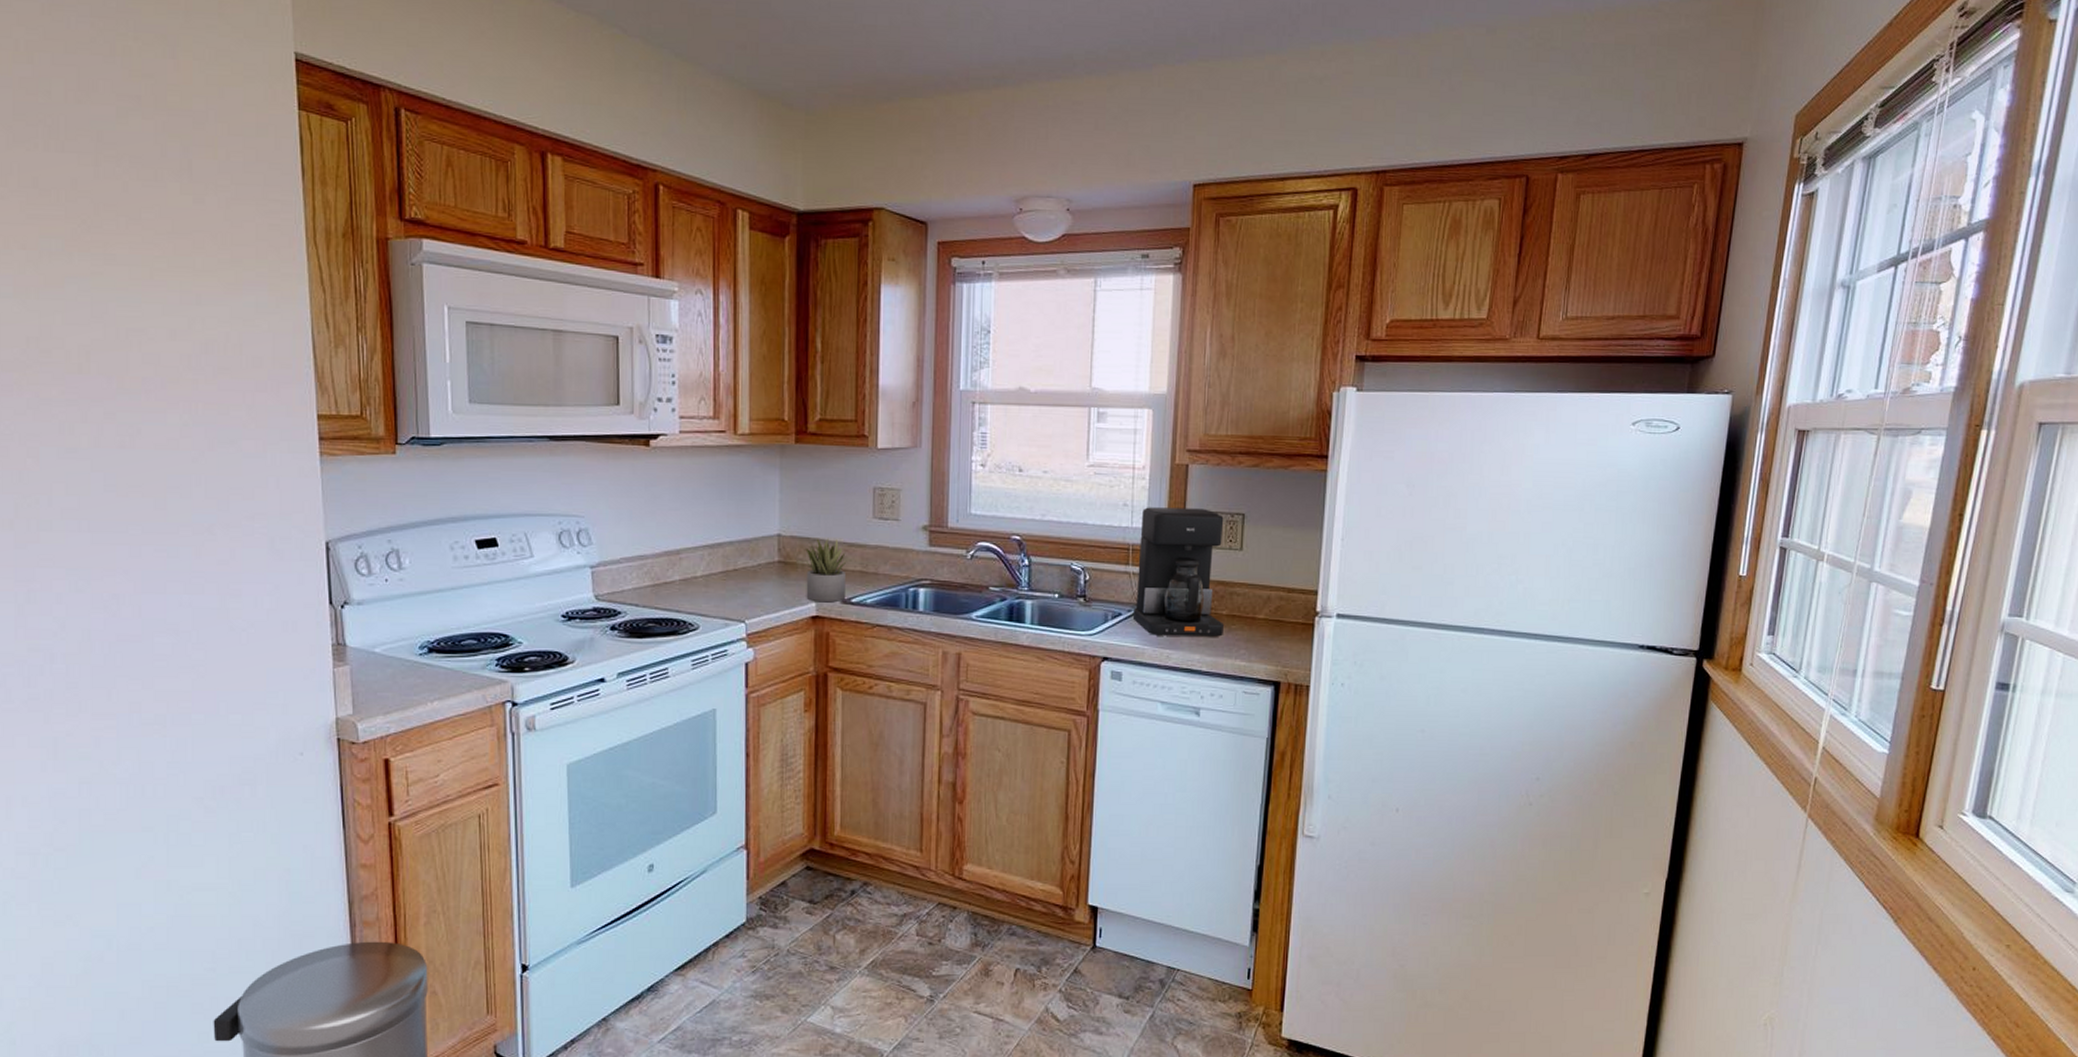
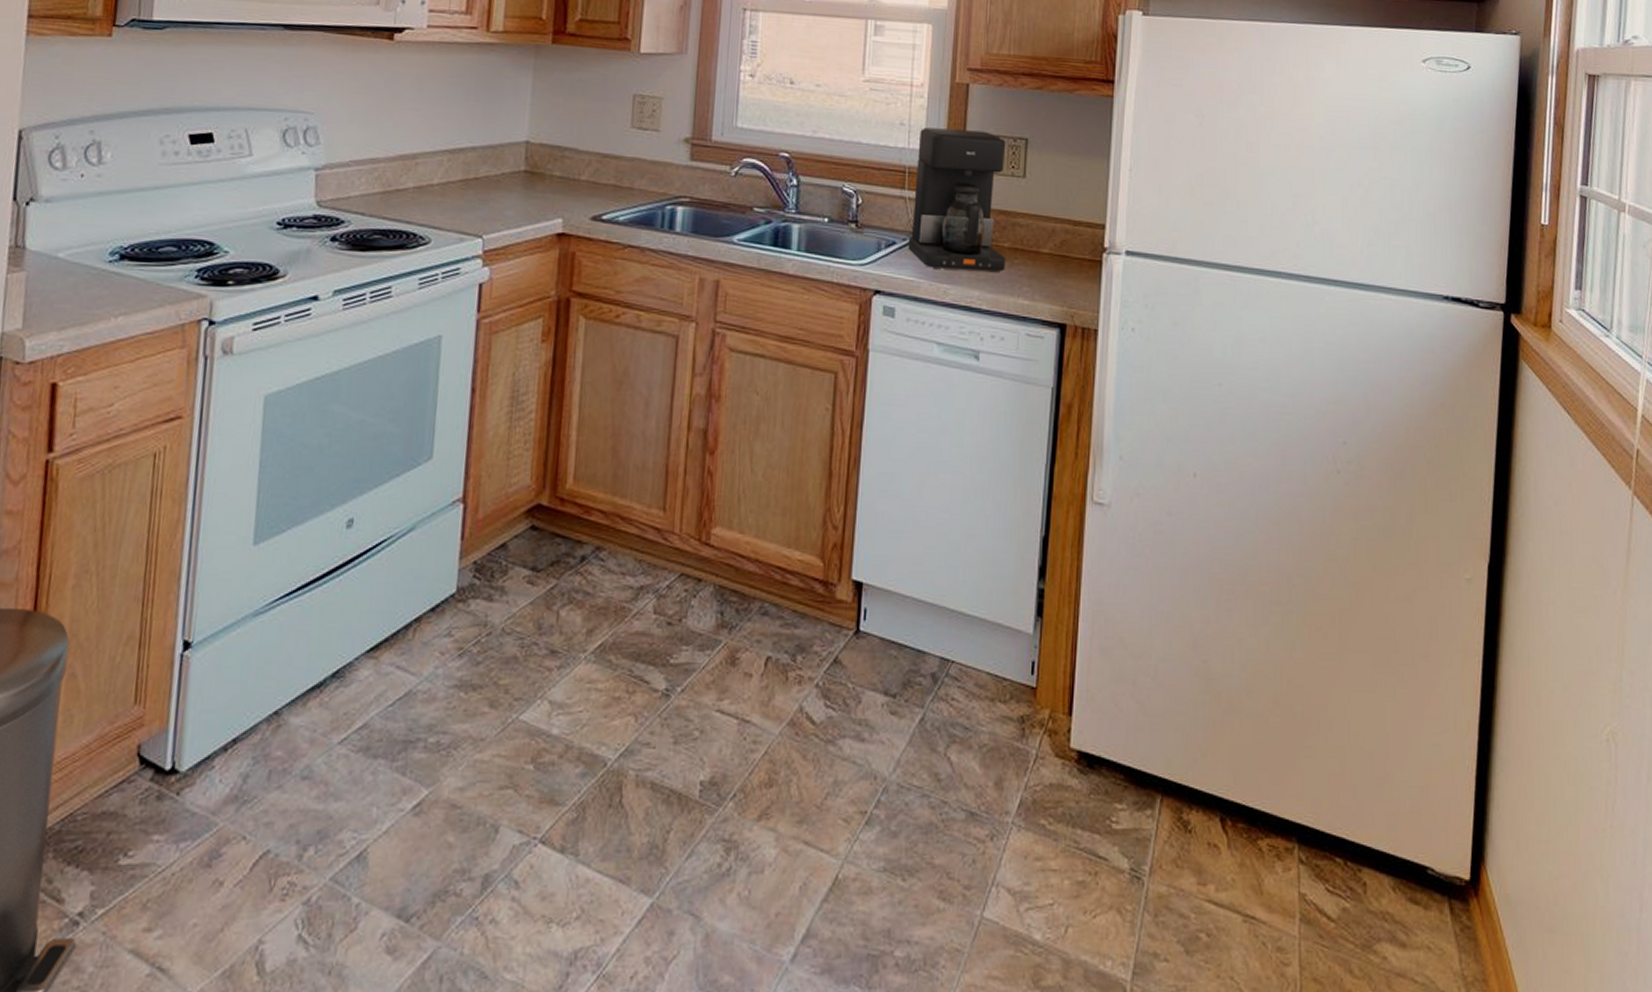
succulent plant: present [805,538,847,603] -> none [552,146,600,219]

